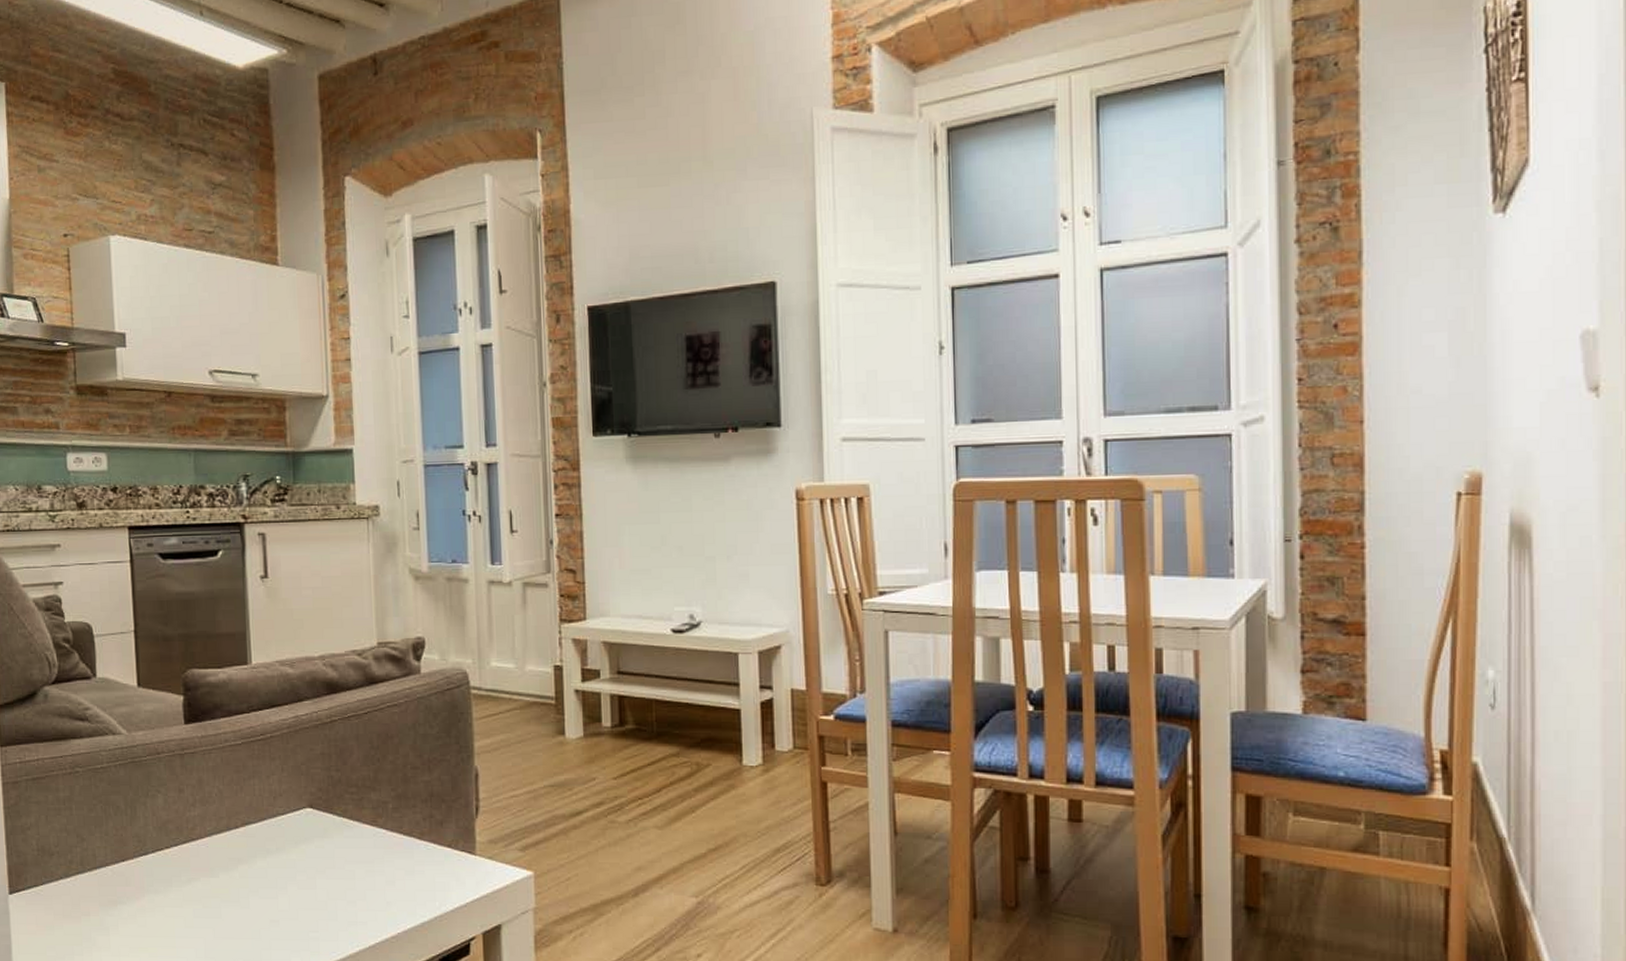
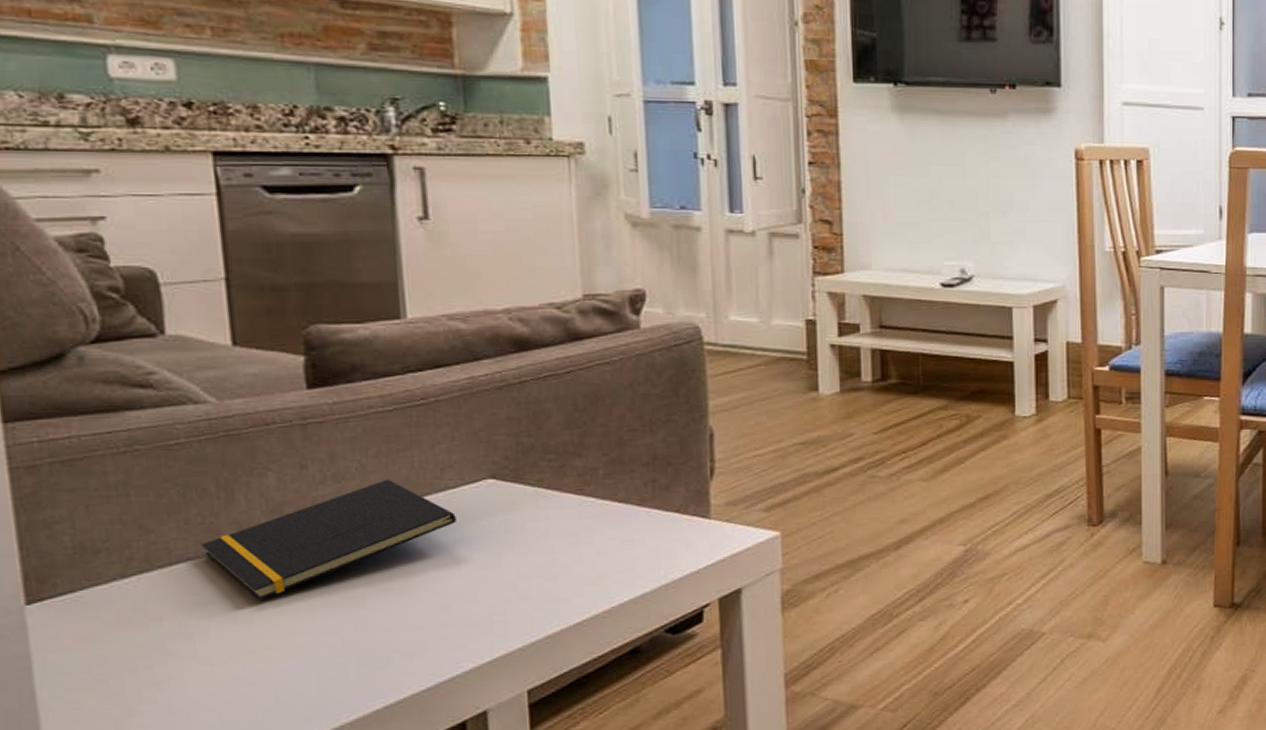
notepad: none [114,804,284,904] -> present [200,479,456,600]

